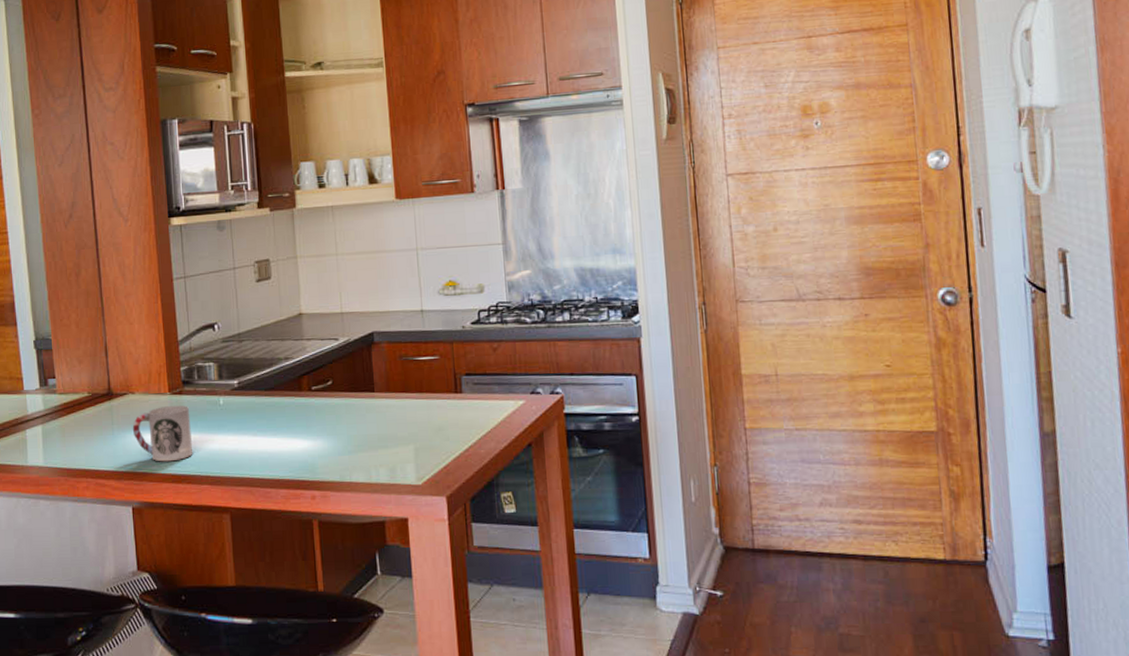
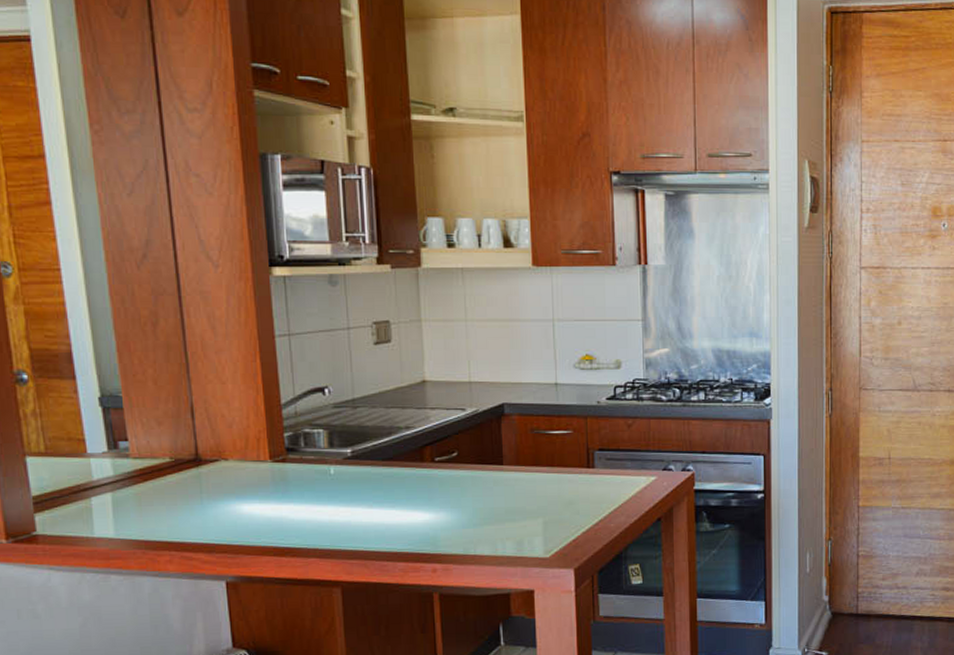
cup: present [132,405,193,462] -> none [225,473,299,534]

